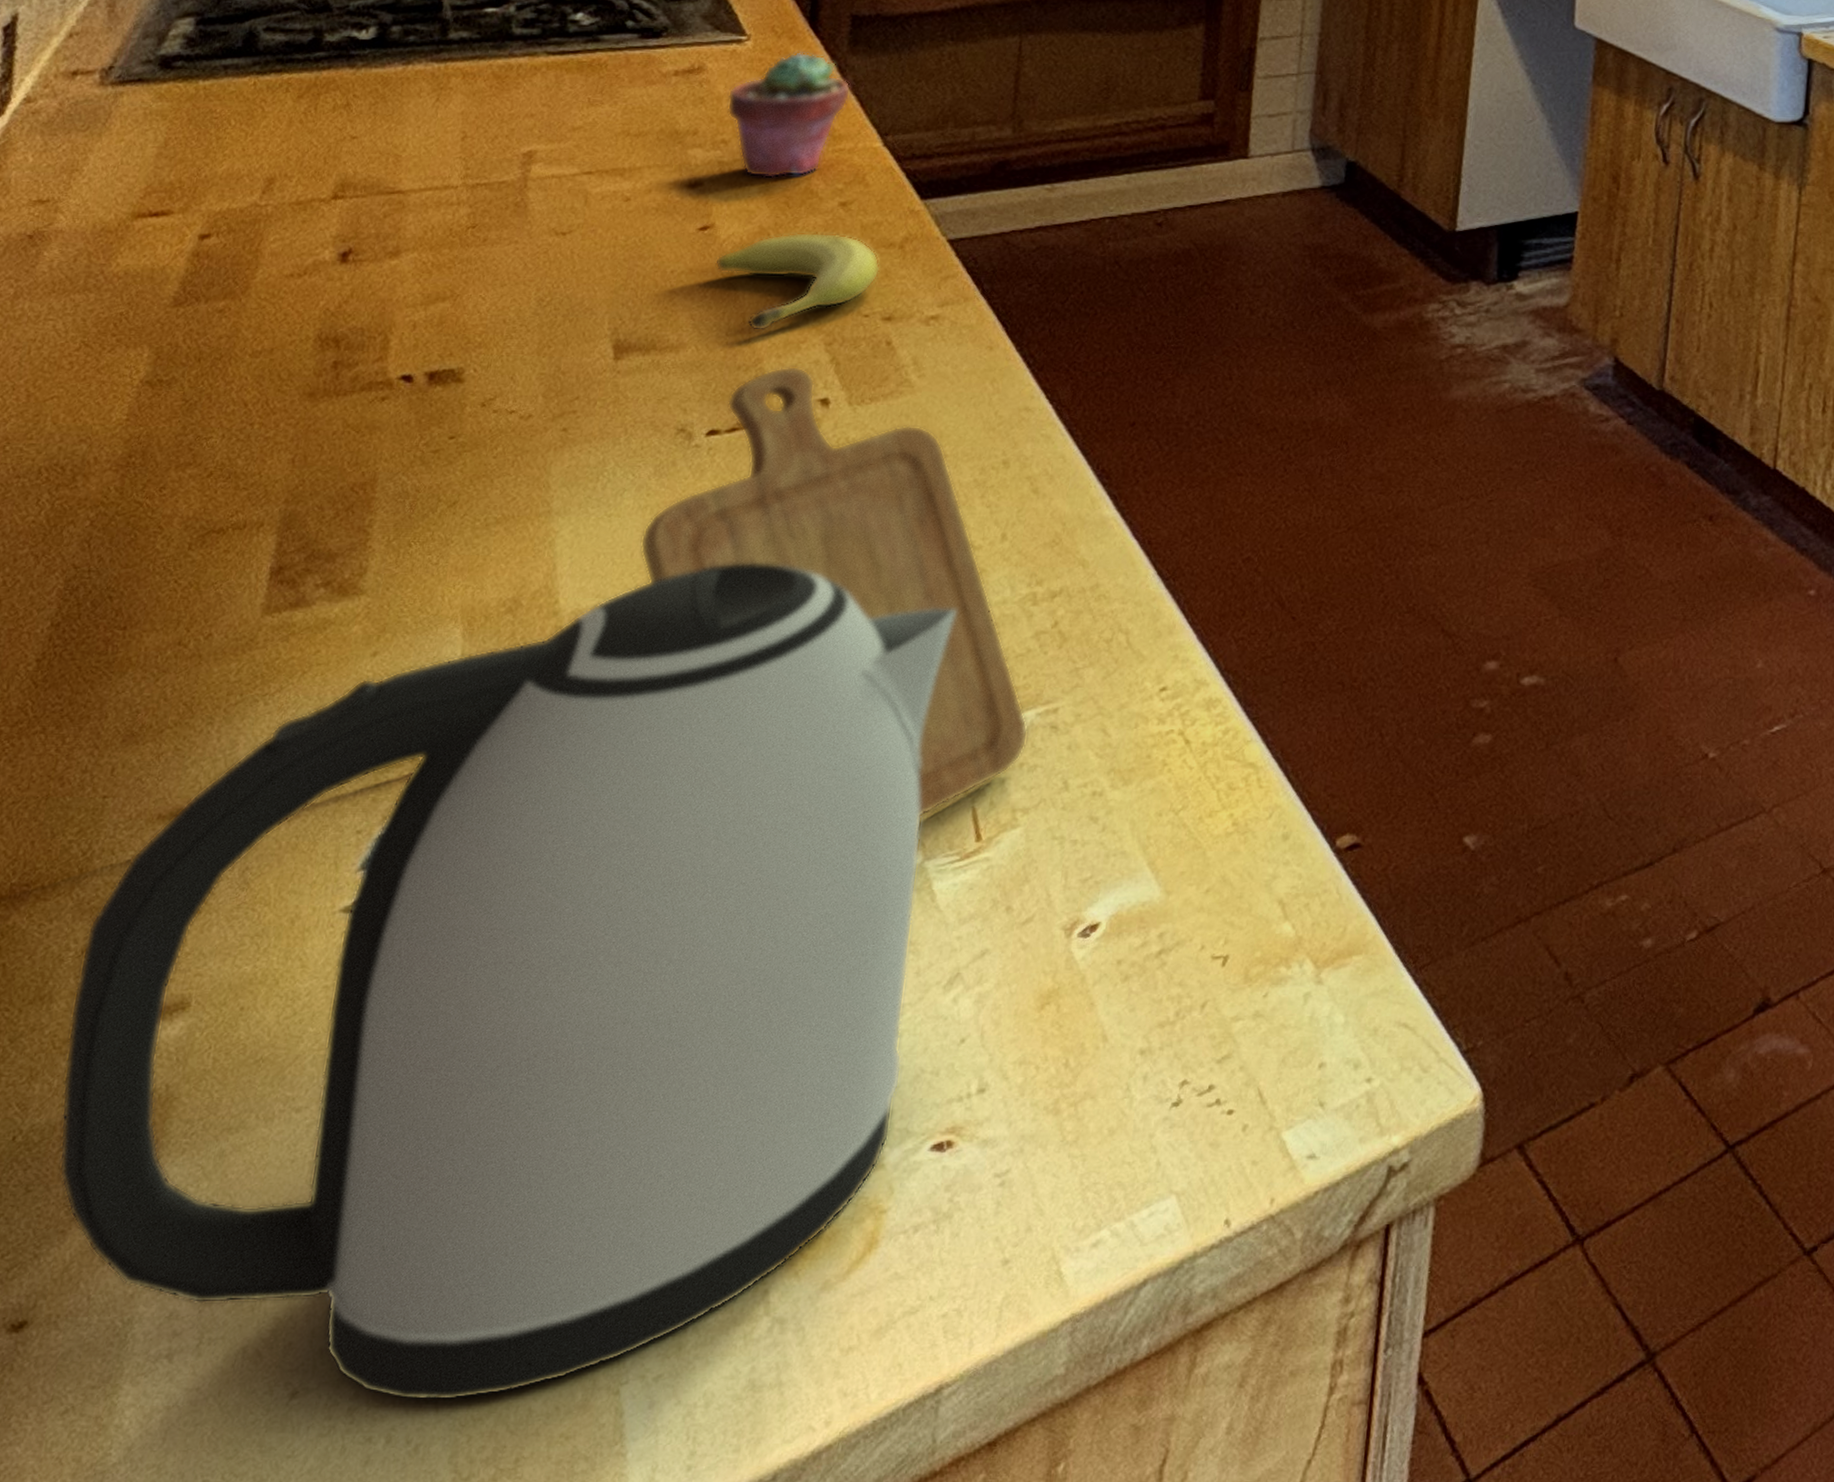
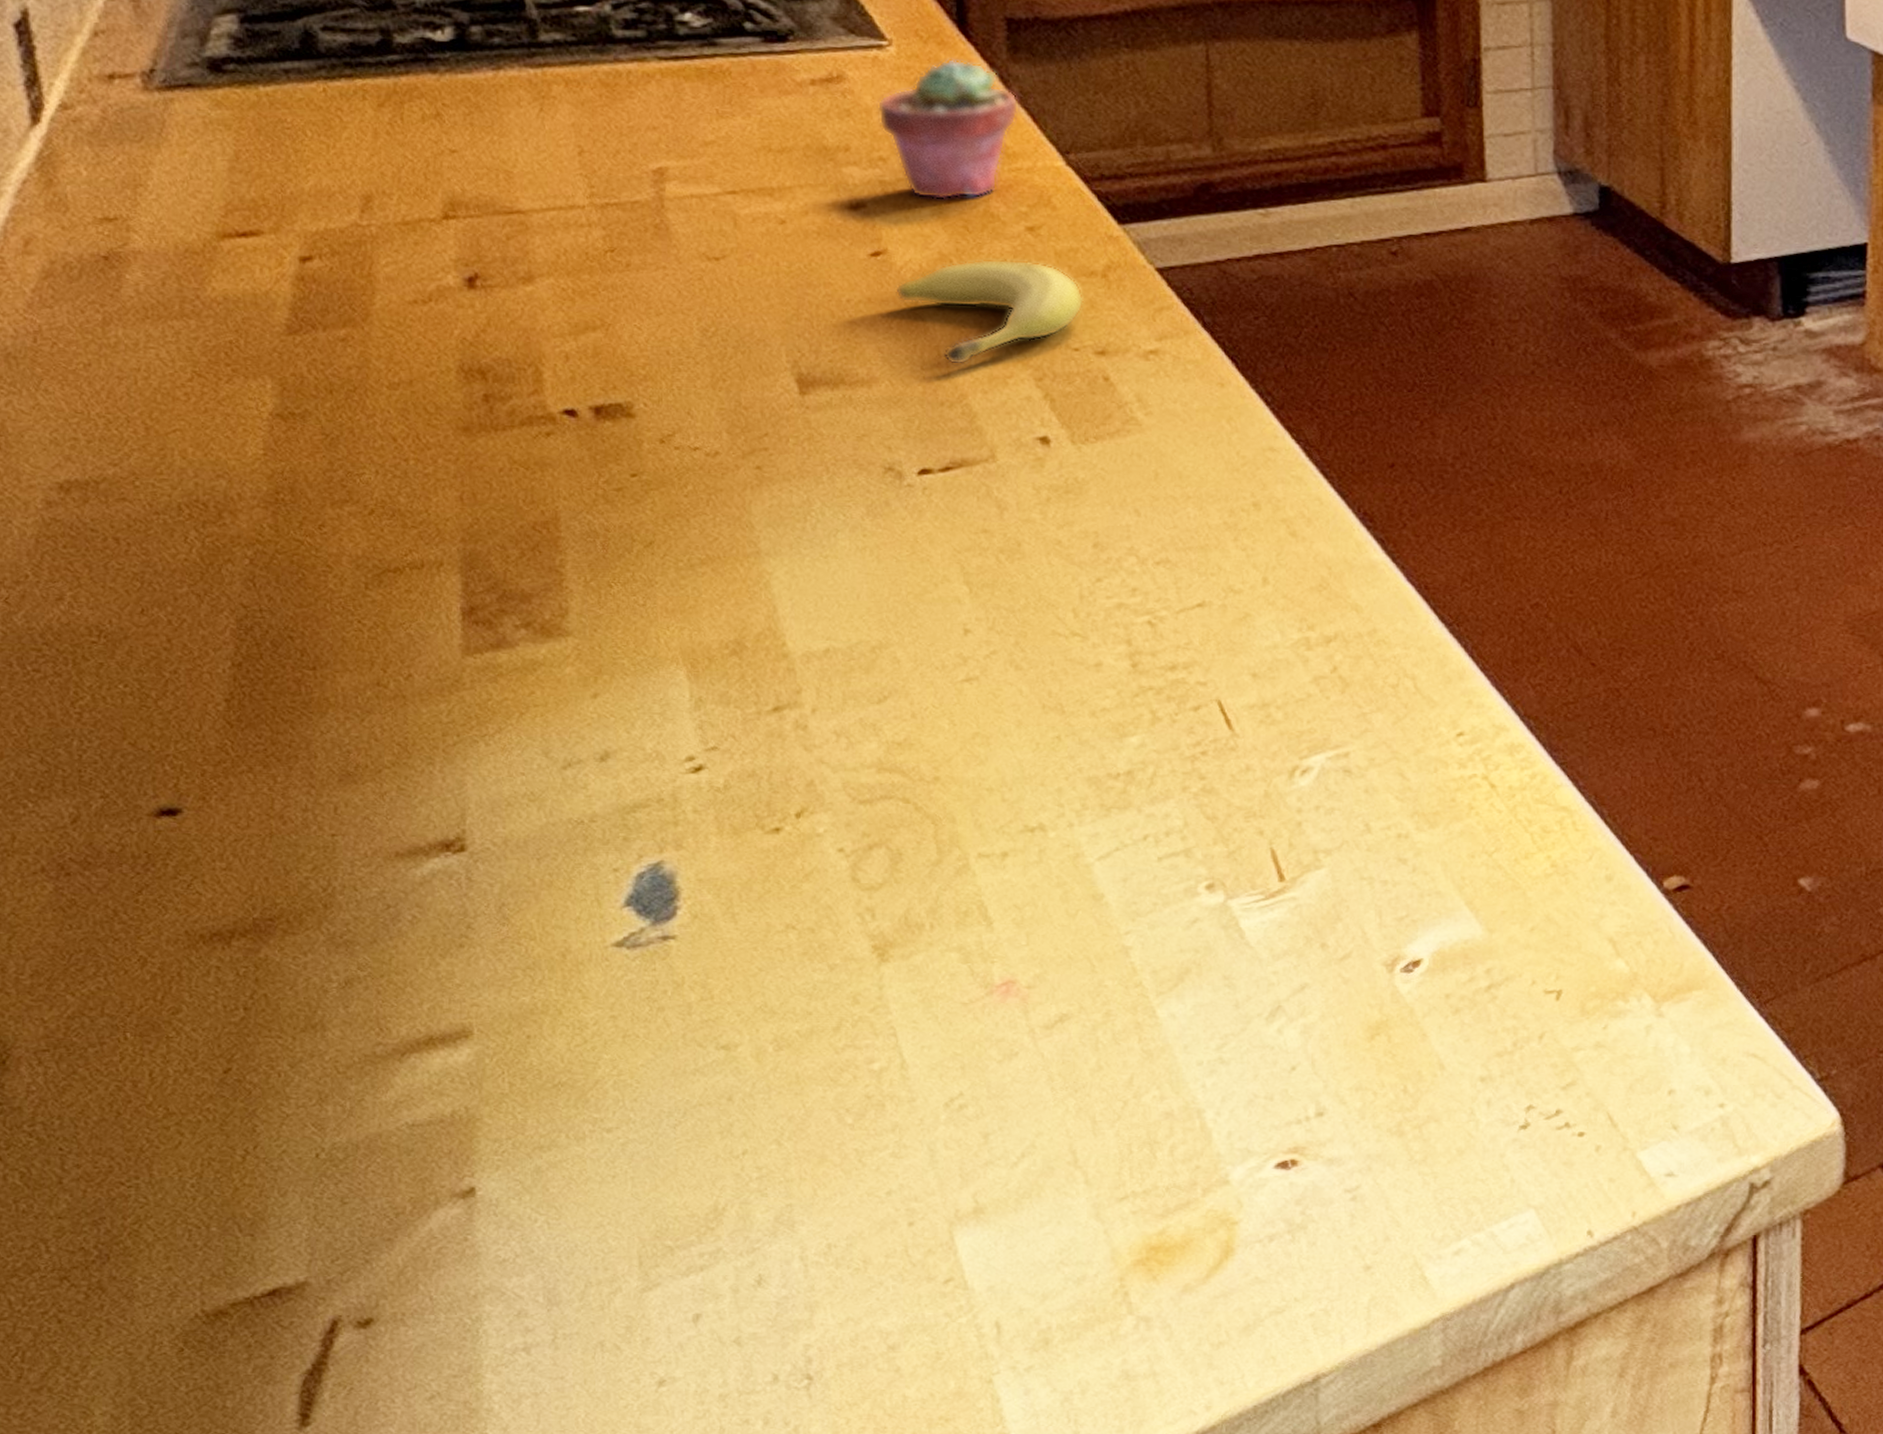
kettle: present [58,563,957,1402] -> none [346,606,1234,1389]
chopping board: present [640,366,1029,817] -> none [865,402,1320,858]

